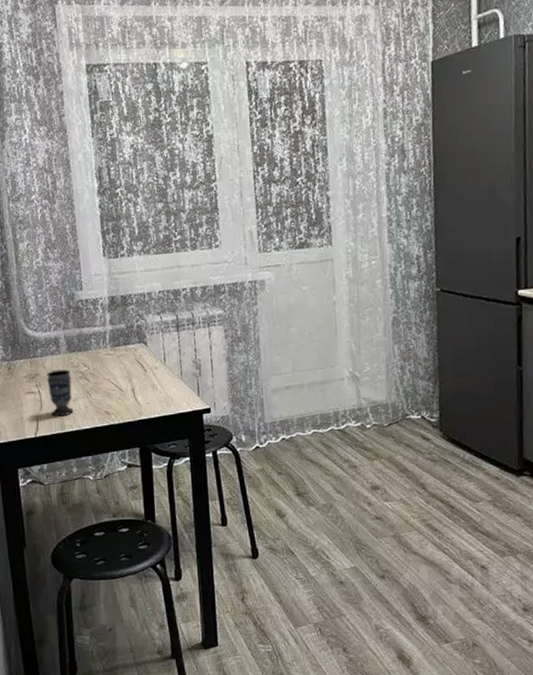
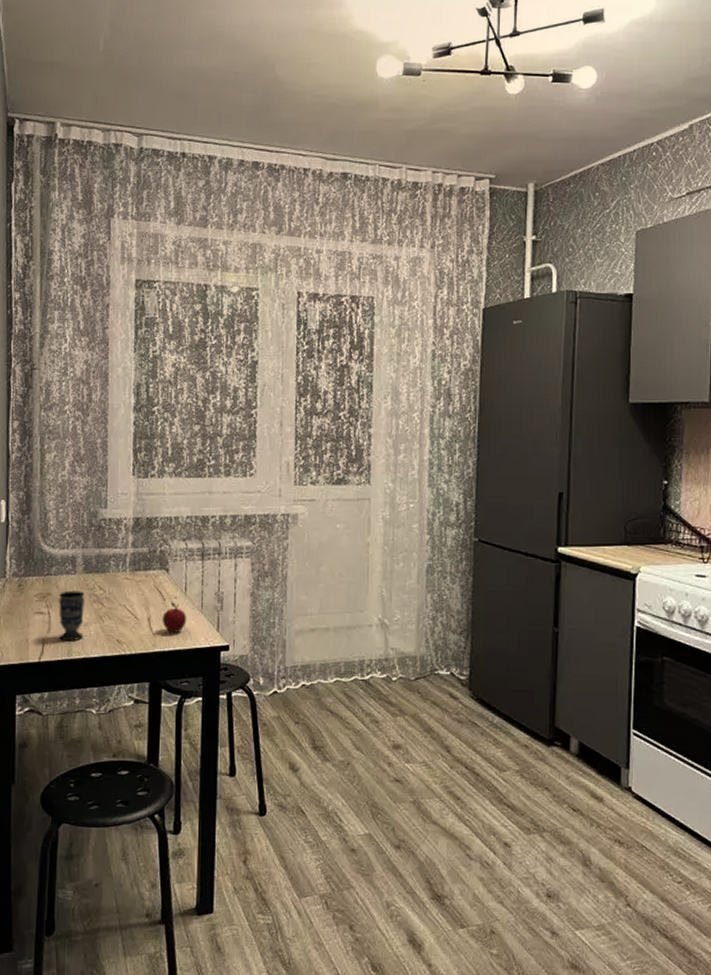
apple: none [145,372,169,401] -> present [162,602,187,633]

